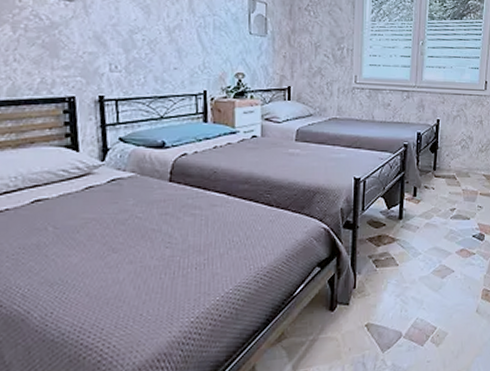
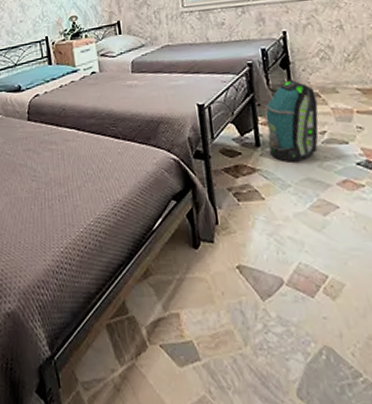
backpack: none [410,161,453,234] -> present [265,79,319,162]

